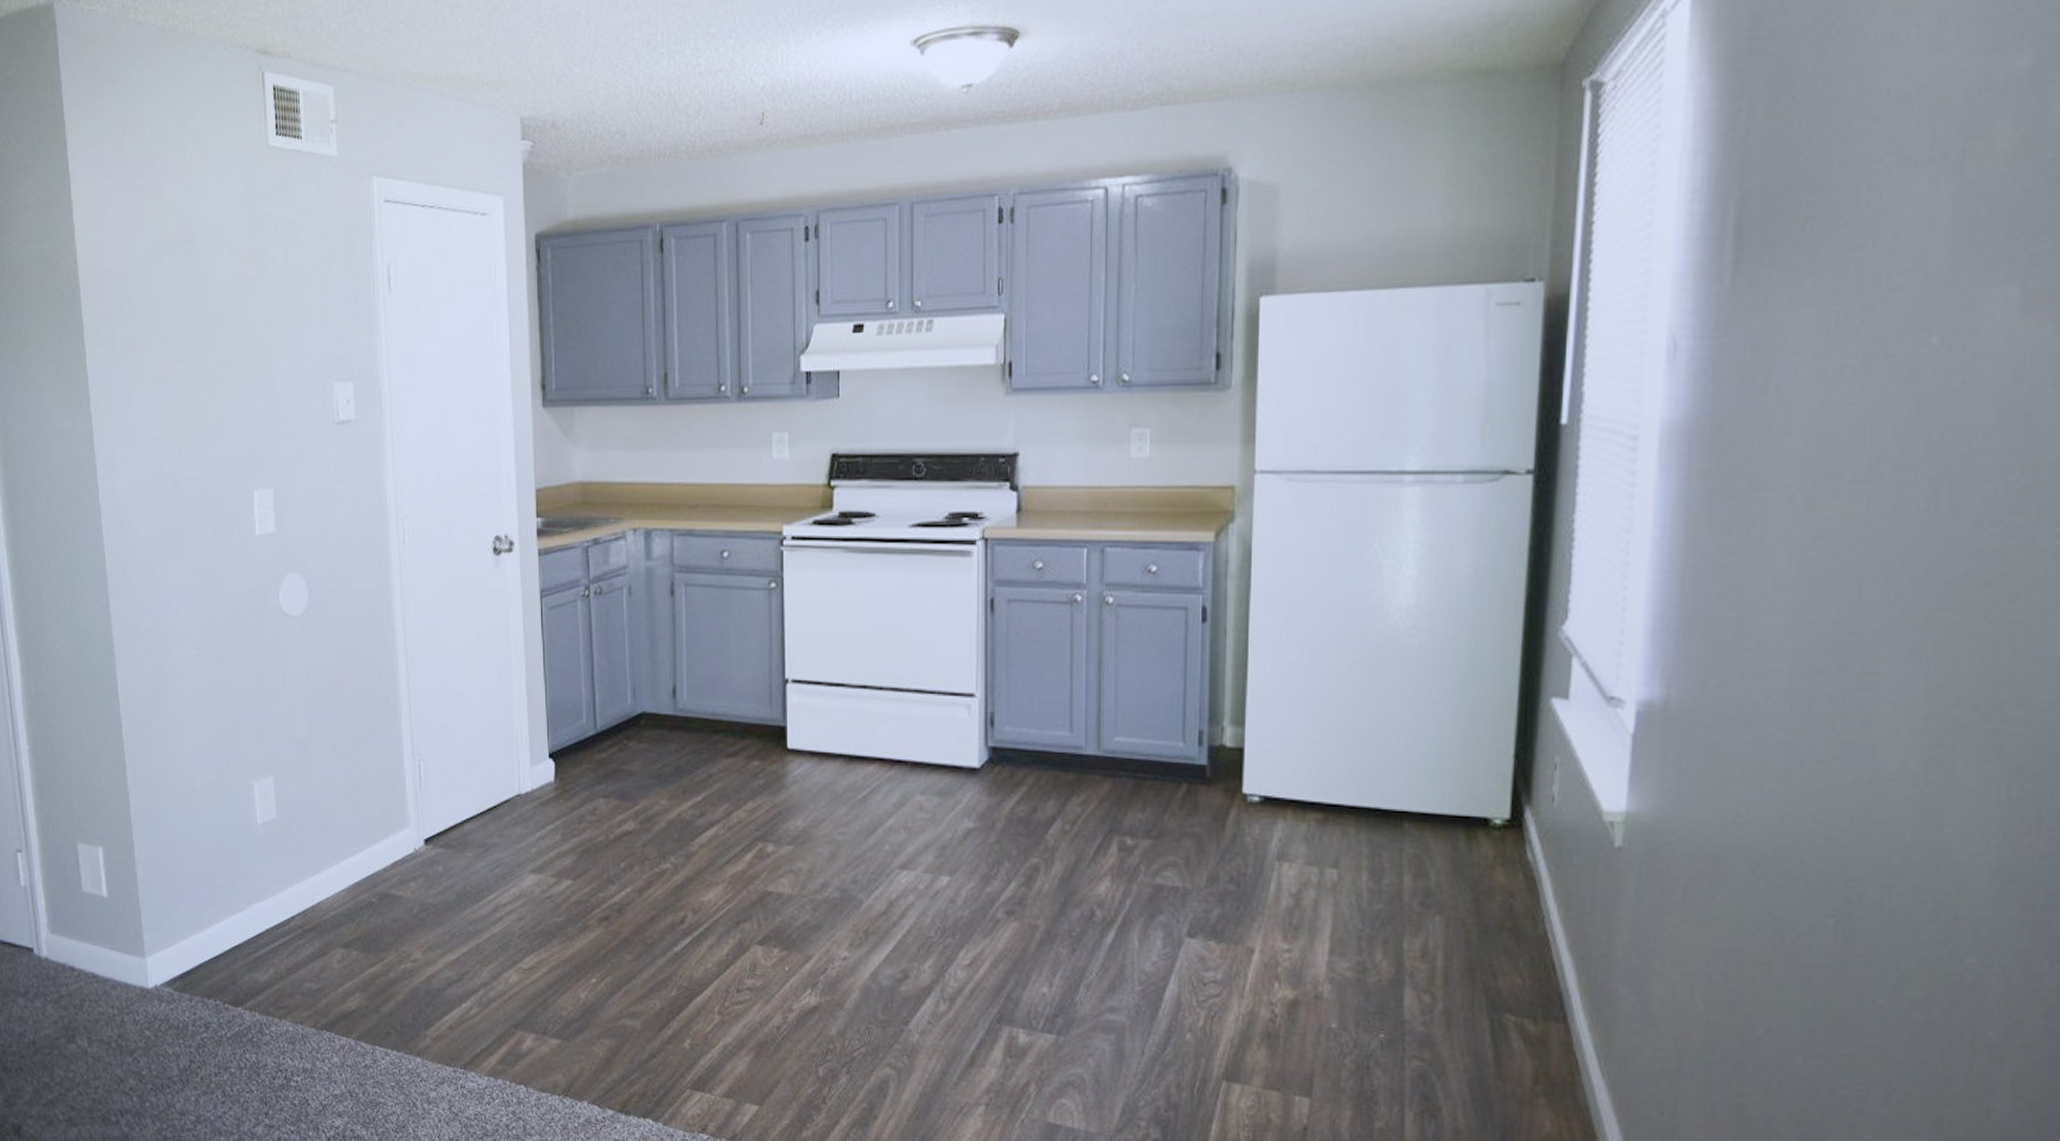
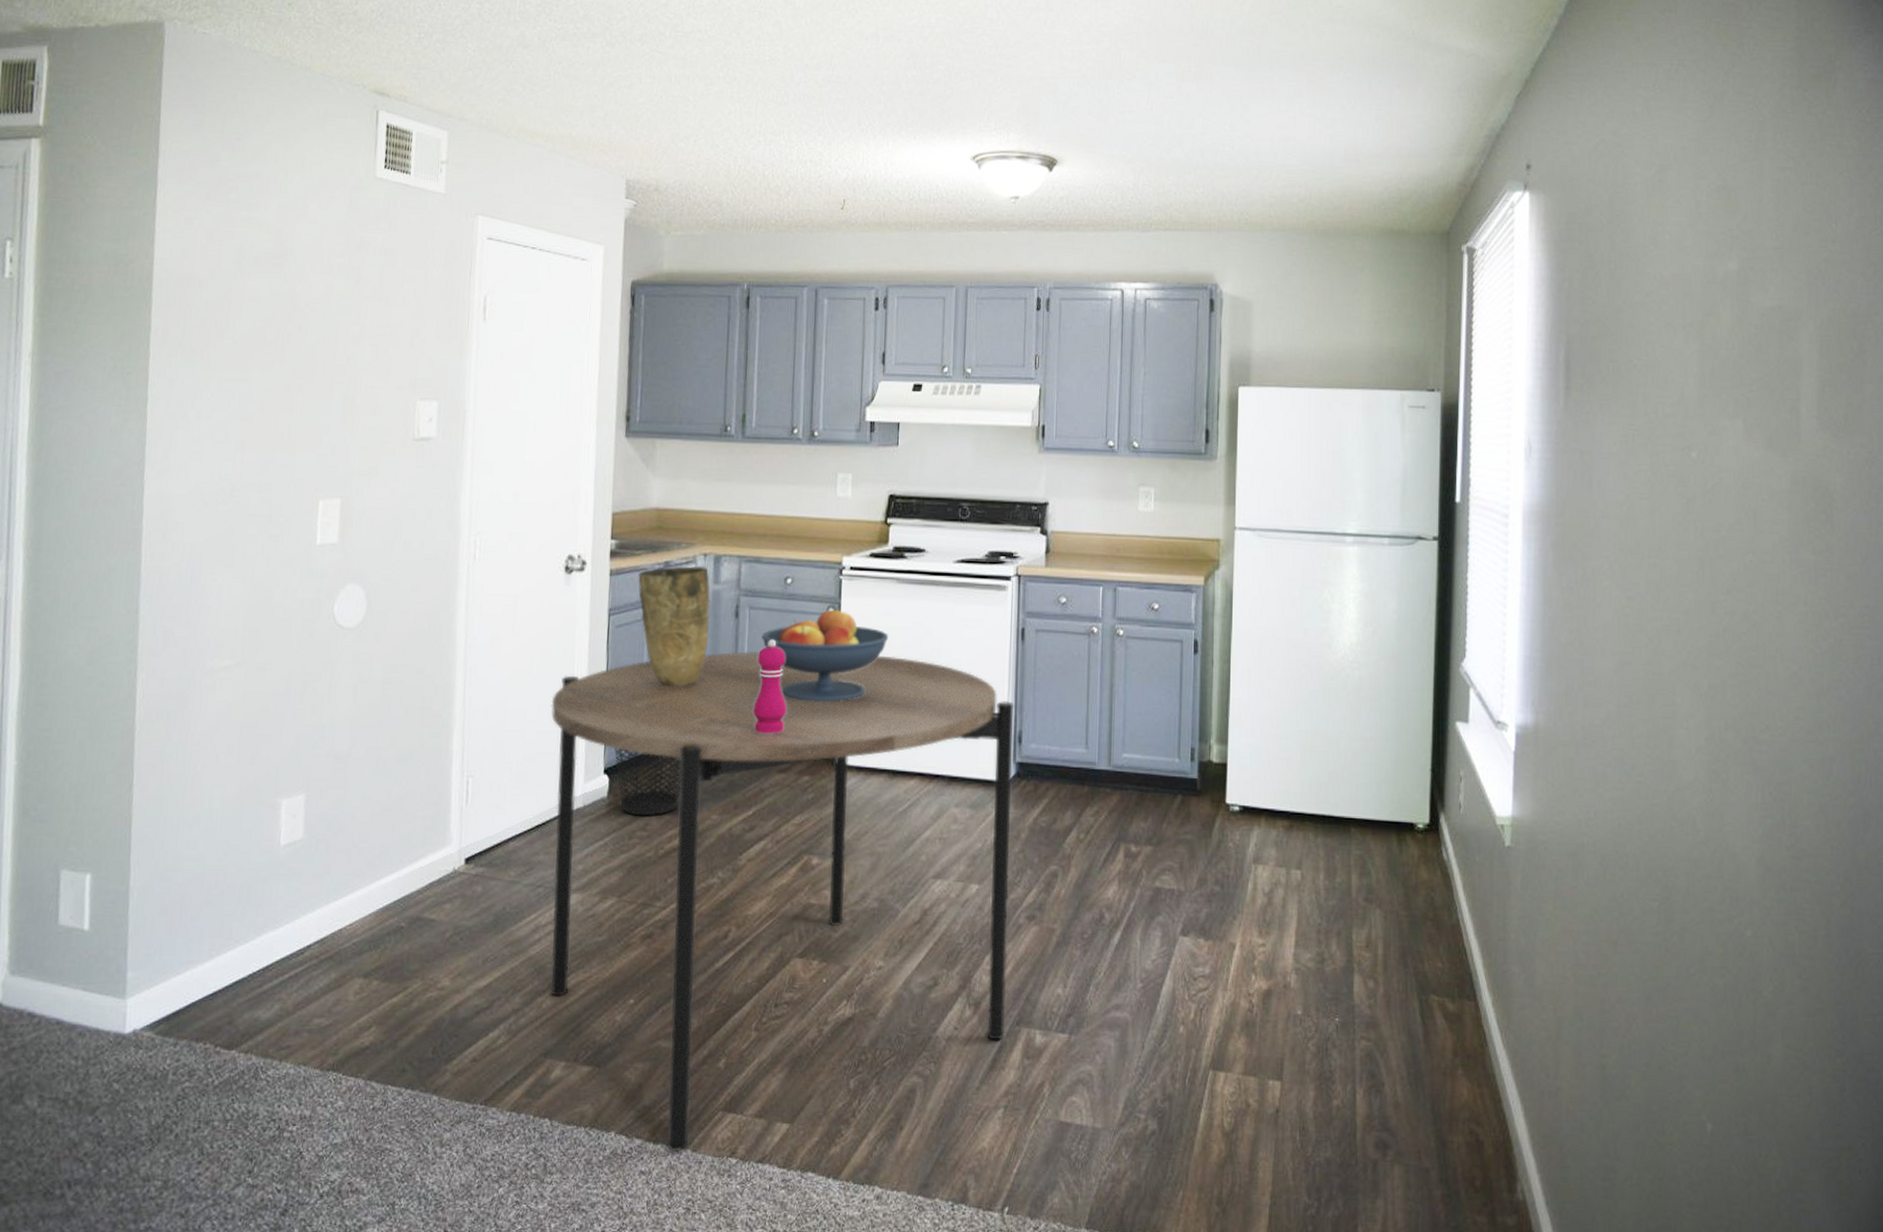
dining table: none [491,631,985,1125] -> present [550,651,1014,1153]
wastebasket: none [558,733,627,801] -> present [614,748,682,816]
vase: none [567,541,645,670] -> present [638,565,710,687]
pepper mill: none [695,618,732,717] -> present [753,639,788,734]
fruit bowl: none [700,582,839,683] -> present [762,608,889,702]

